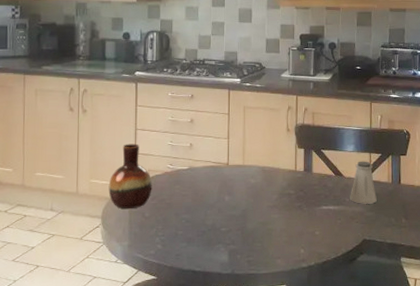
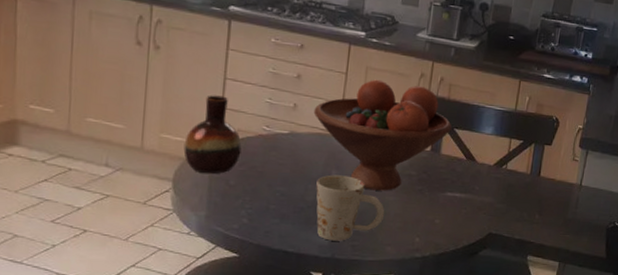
fruit bowl: none [206,116,319,210] -> present [313,79,452,191]
mug: none [214,200,272,258] -> present [316,174,385,241]
saltshaker: present [350,161,377,204] -> none [480,146,511,195]

